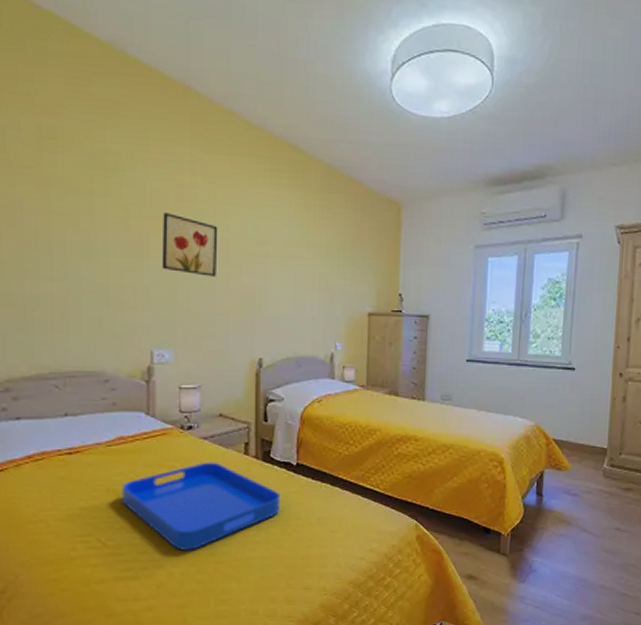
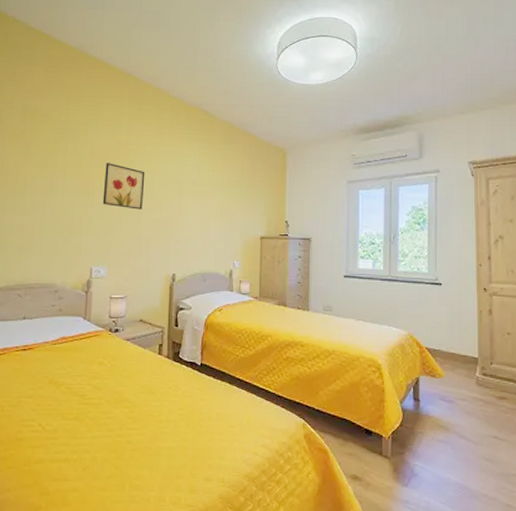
serving tray: present [121,462,281,552] -> none [59,360,187,439]

